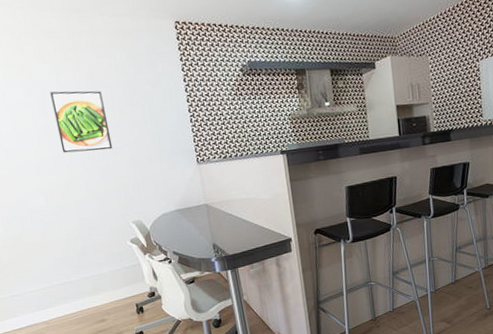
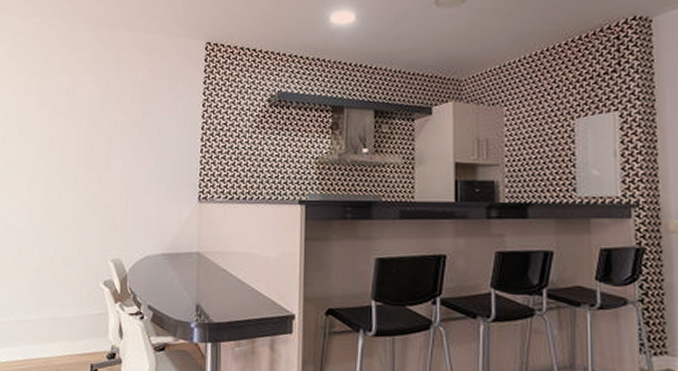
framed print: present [50,90,113,153] -> none [58,103,114,172]

